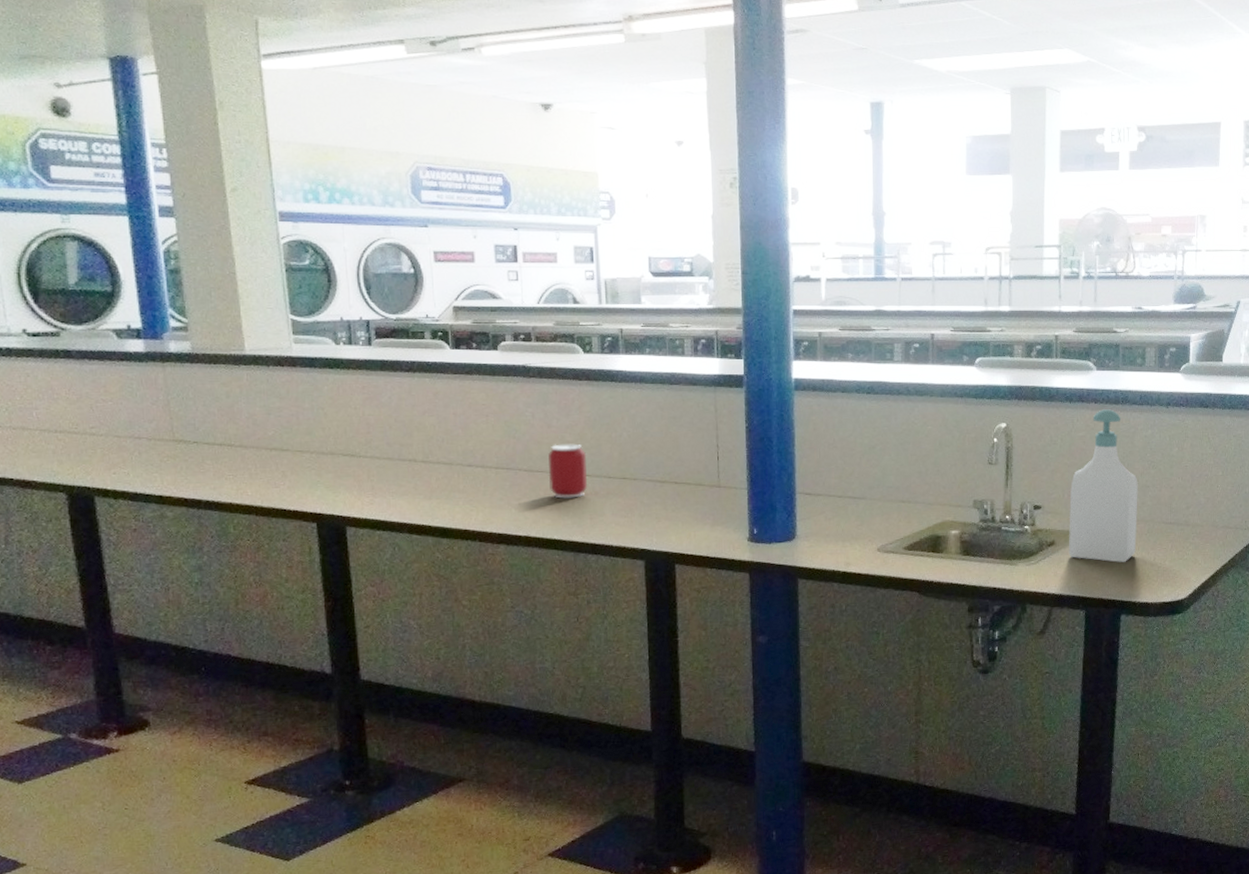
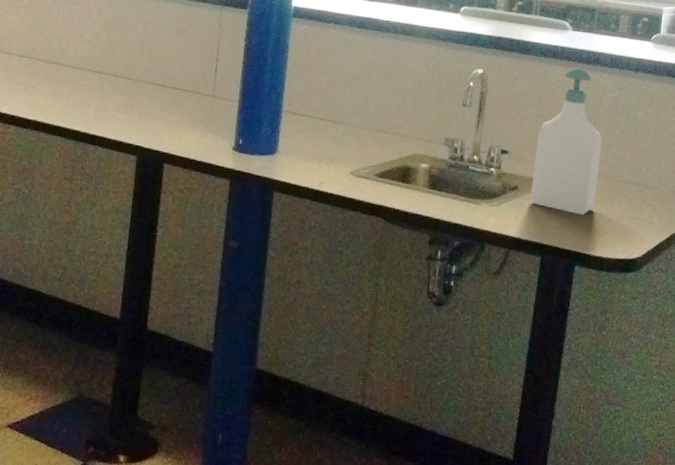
can: present [548,443,587,499] -> none [63,40,100,91]

